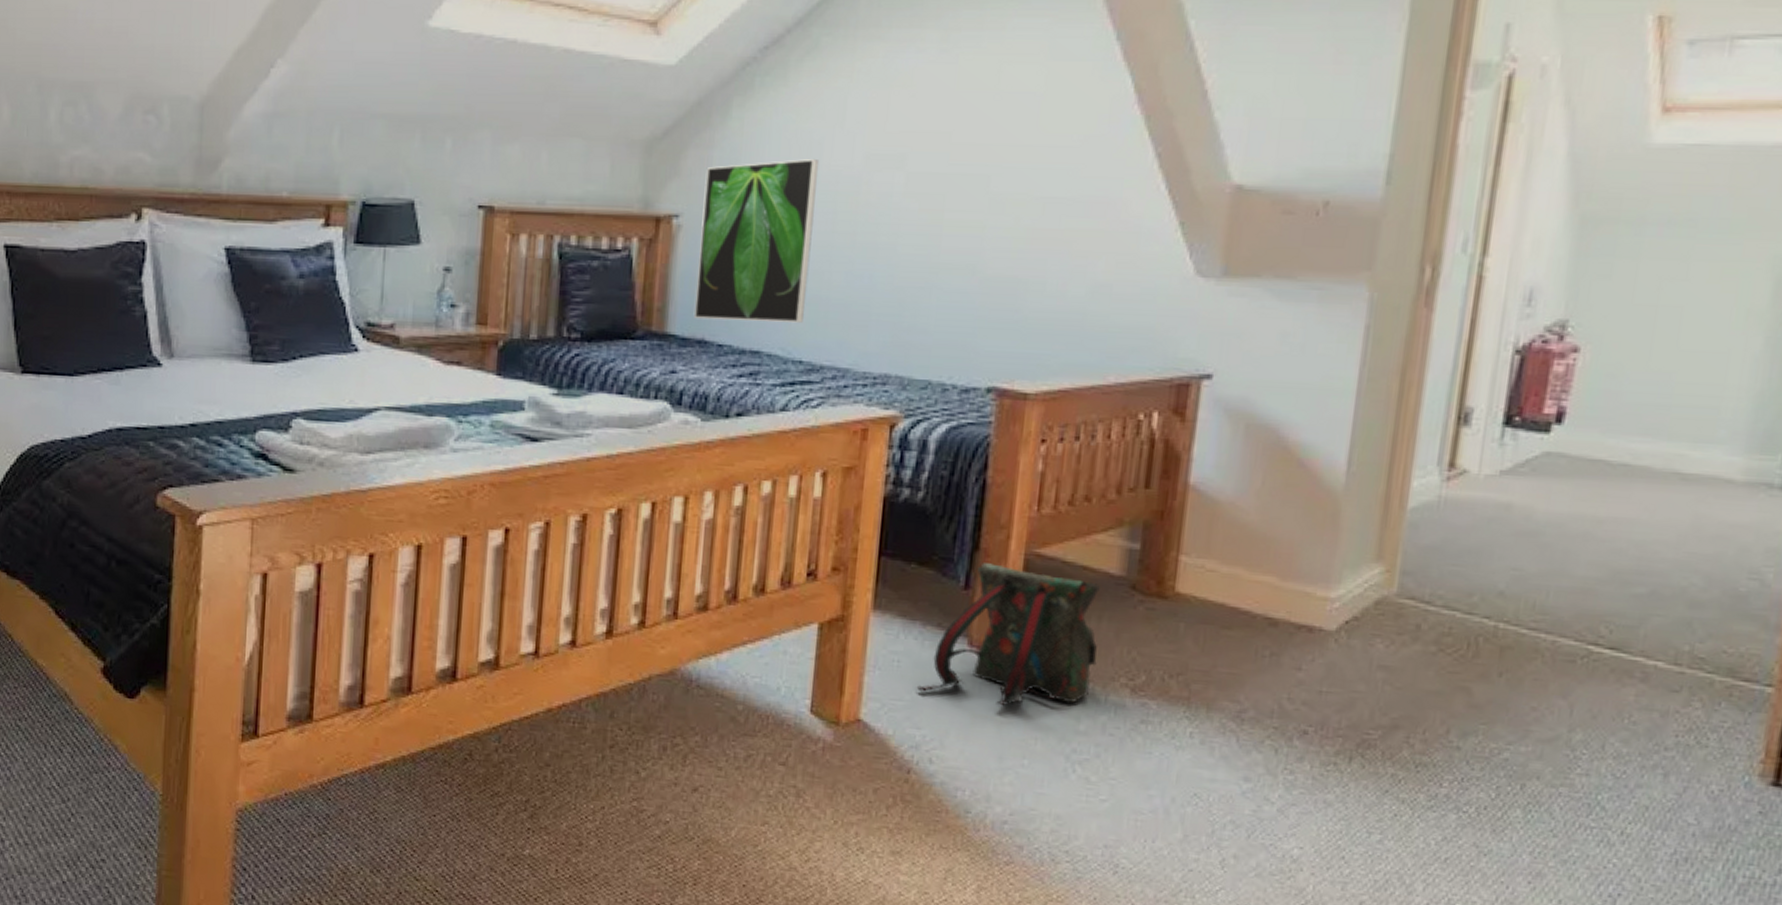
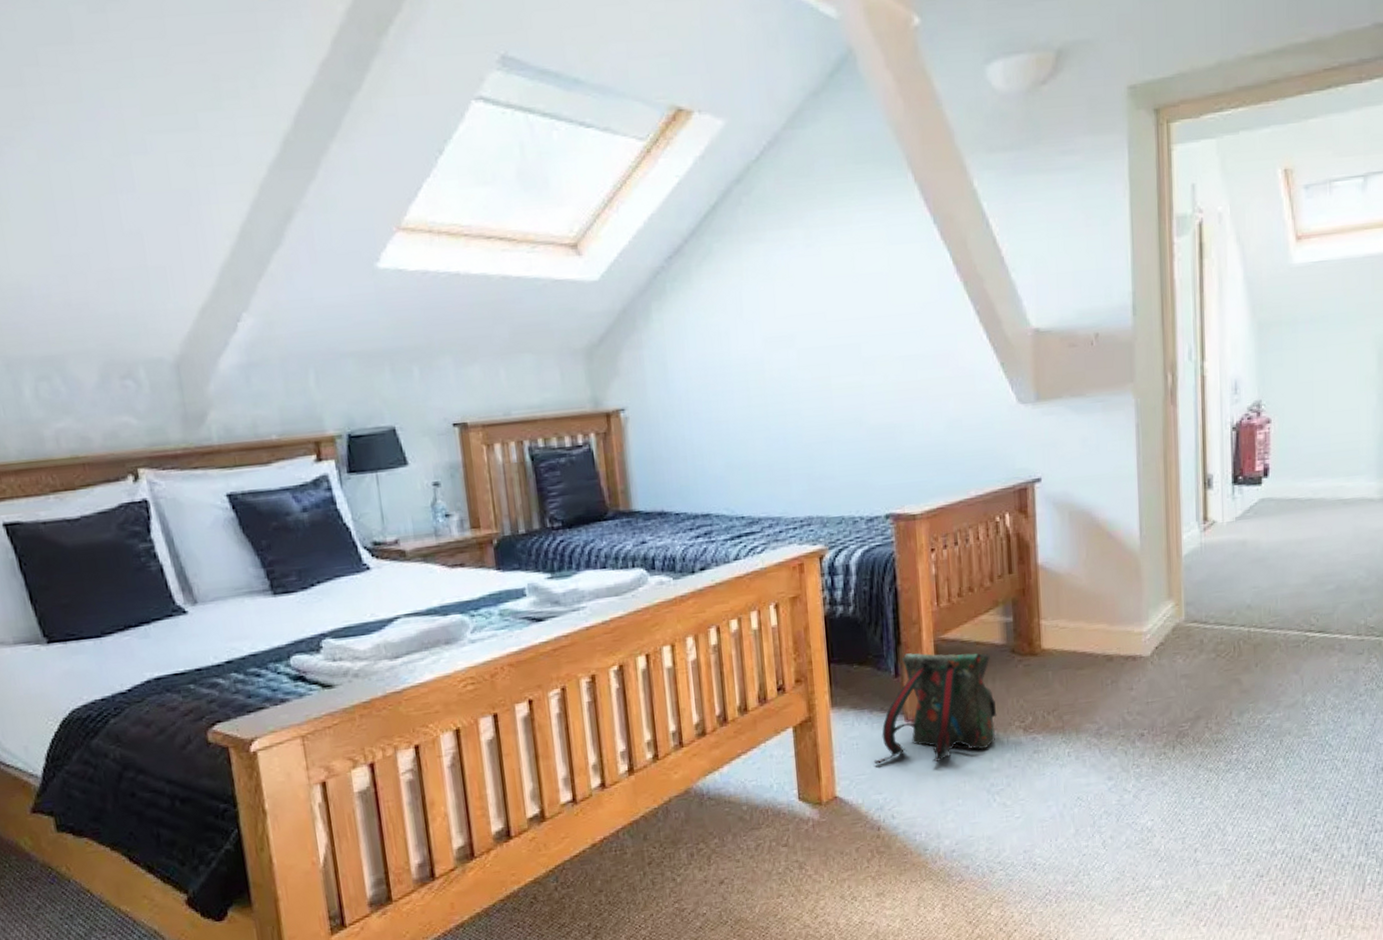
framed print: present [693,158,820,323] -> none [640,346,739,495]

